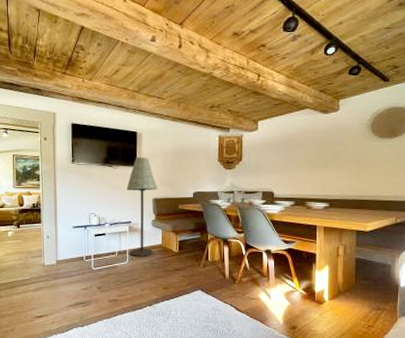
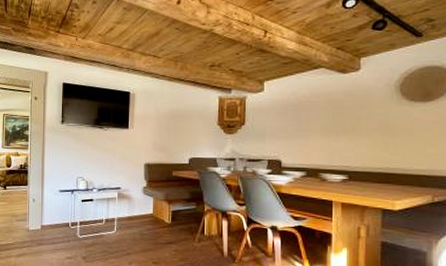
floor lamp: present [126,157,158,257] -> none [117,119,151,227]

